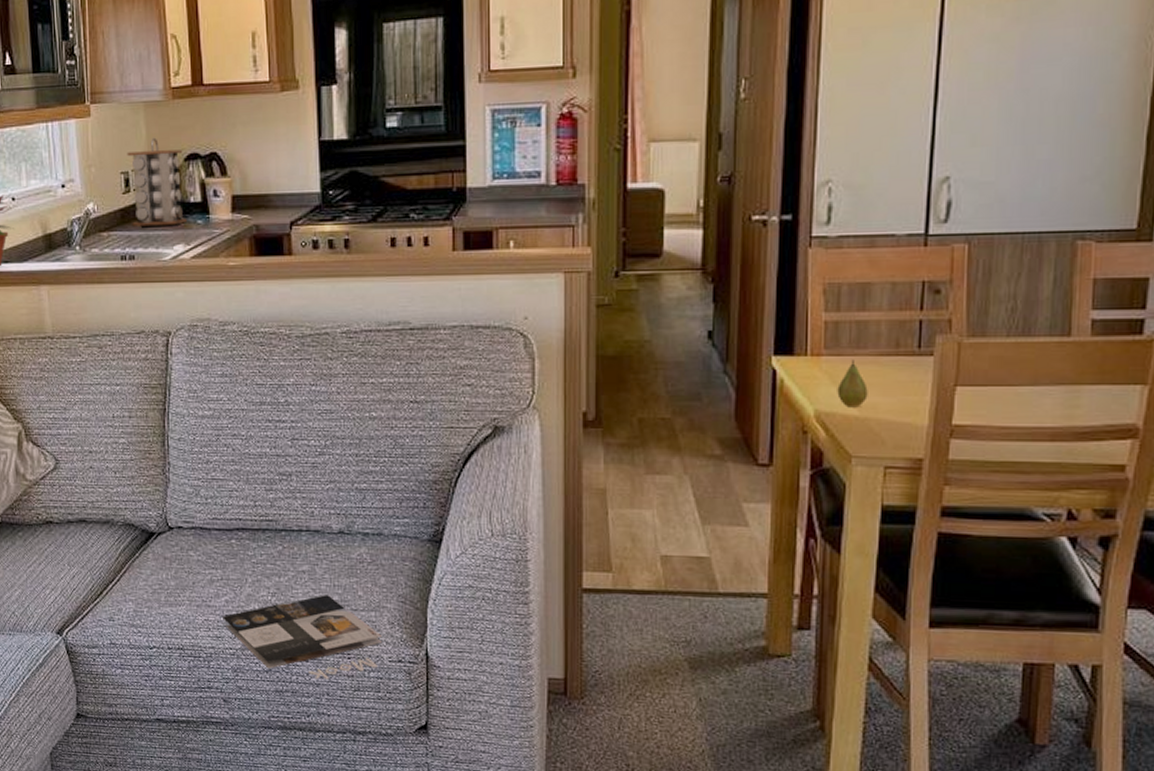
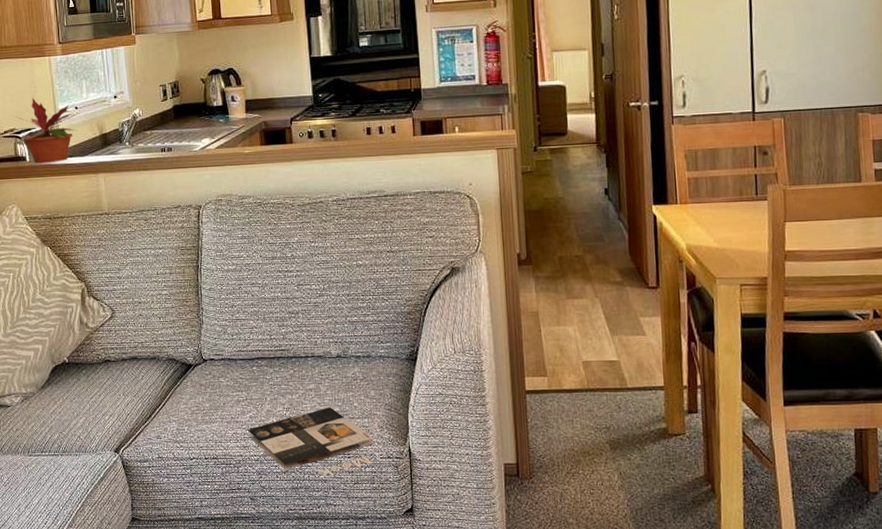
spice rack: present [127,137,187,228] -> none [164,58,211,127]
fruit: present [837,360,868,408] -> none [701,205,724,242]

